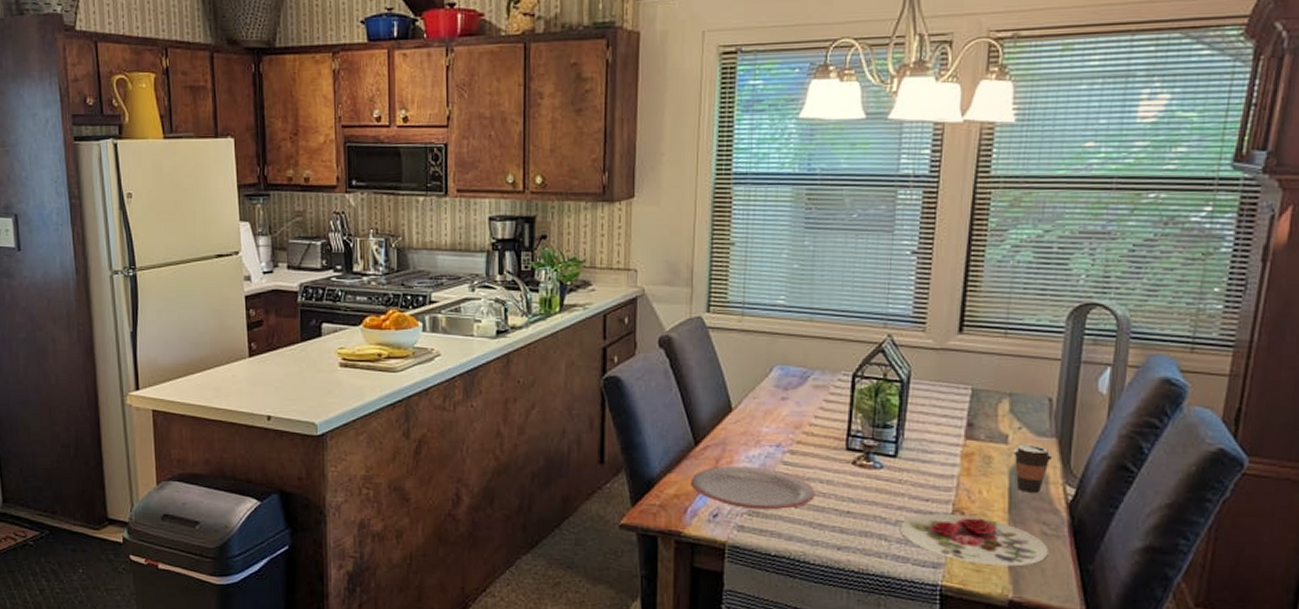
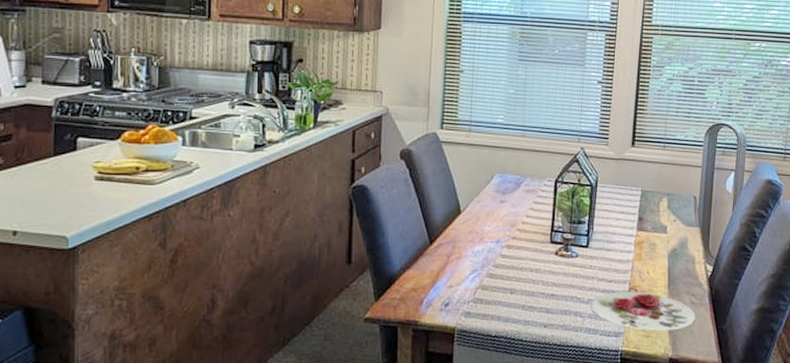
plate: present [690,466,815,510] -> none [426,260,527,298]
coffee cup: present [1012,444,1053,493] -> none [670,233,698,271]

